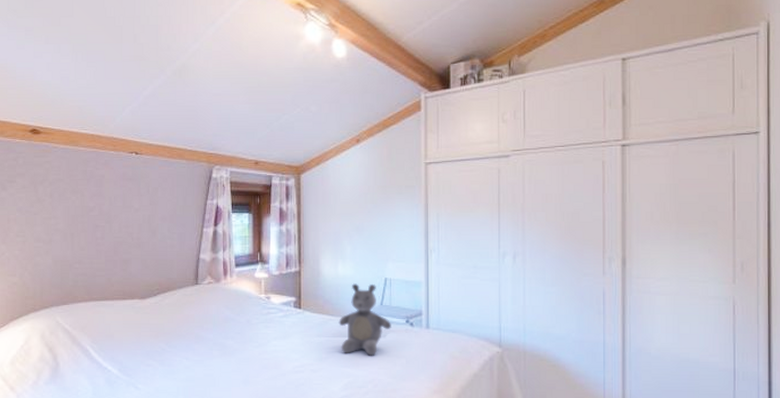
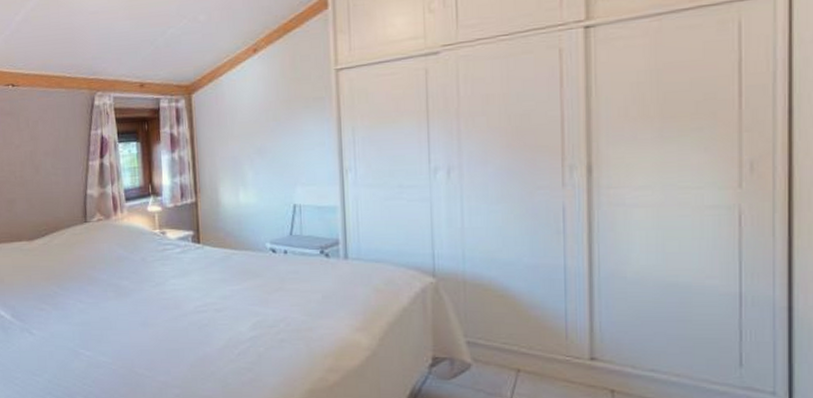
teddy bear: present [338,283,392,356] -> none [242,211,304,292]

